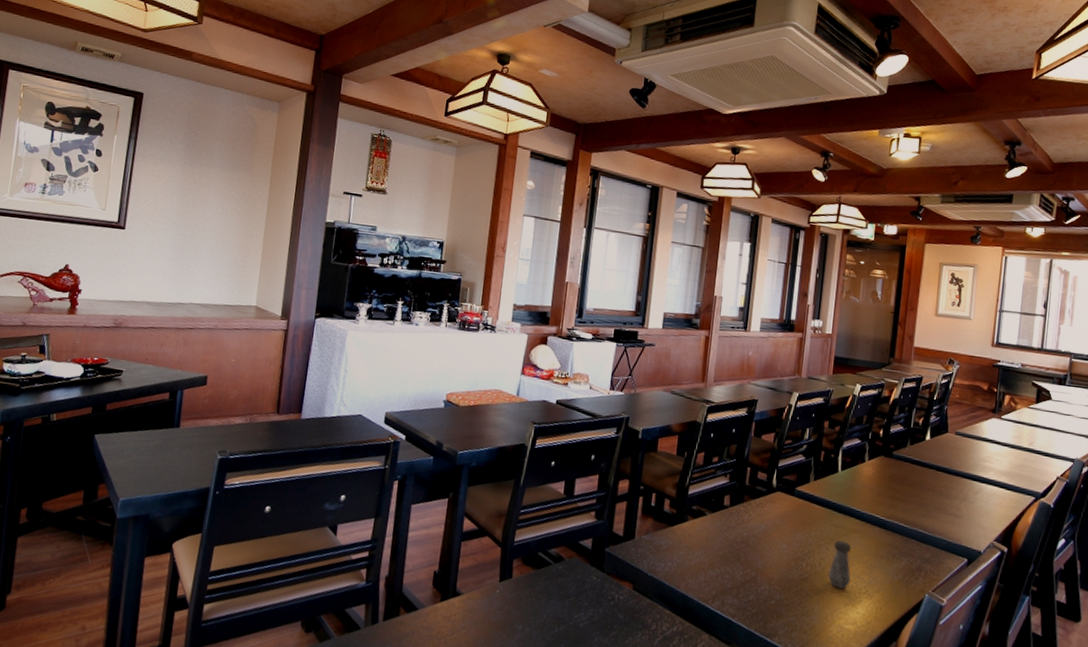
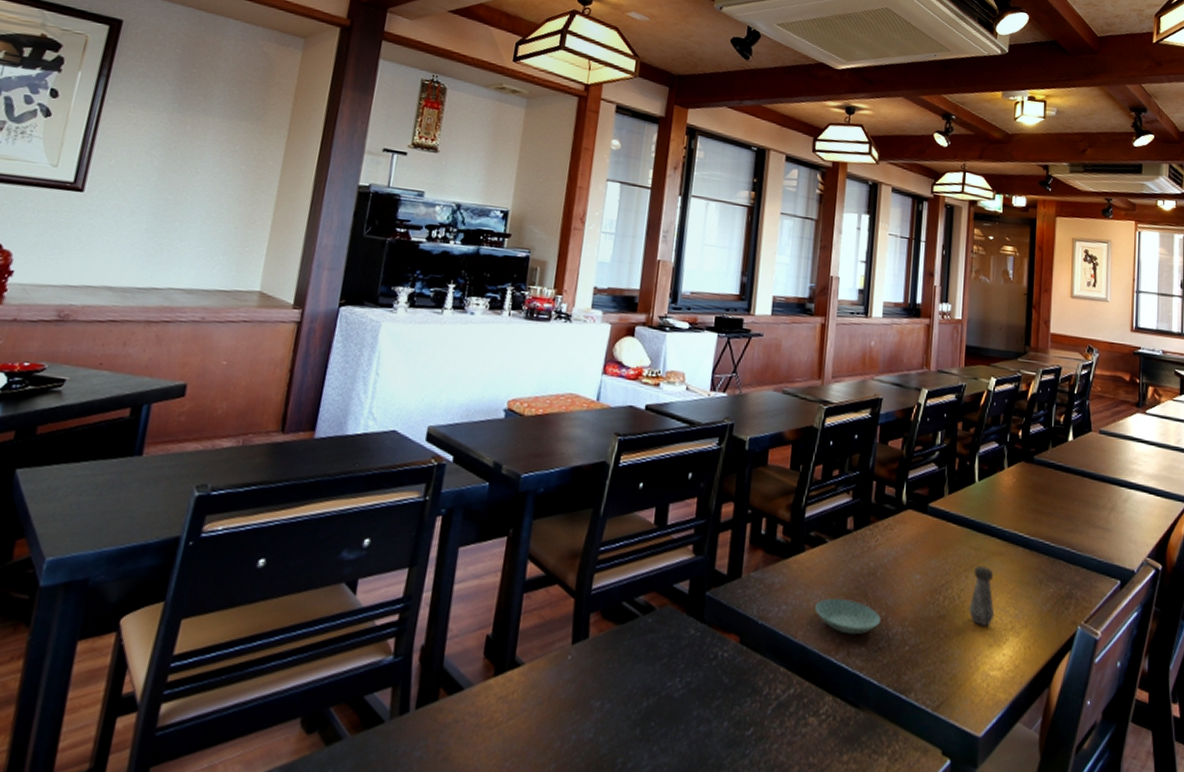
saucer: none [694,559,751,589] -> present [814,598,881,635]

